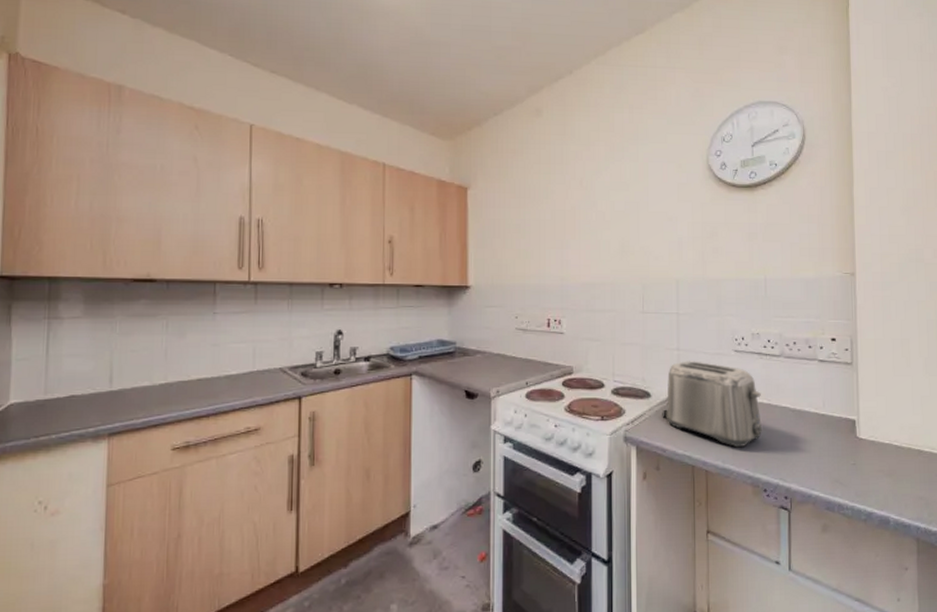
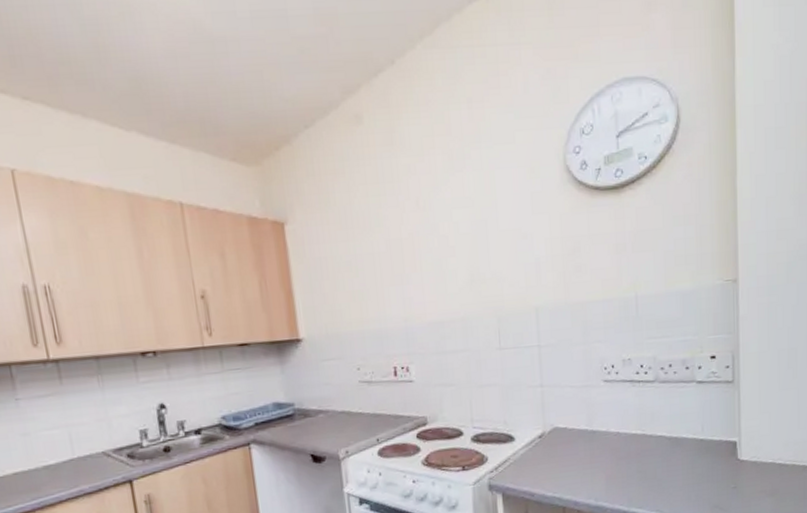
toaster: present [662,361,763,448] -> none [527,396,637,484]

